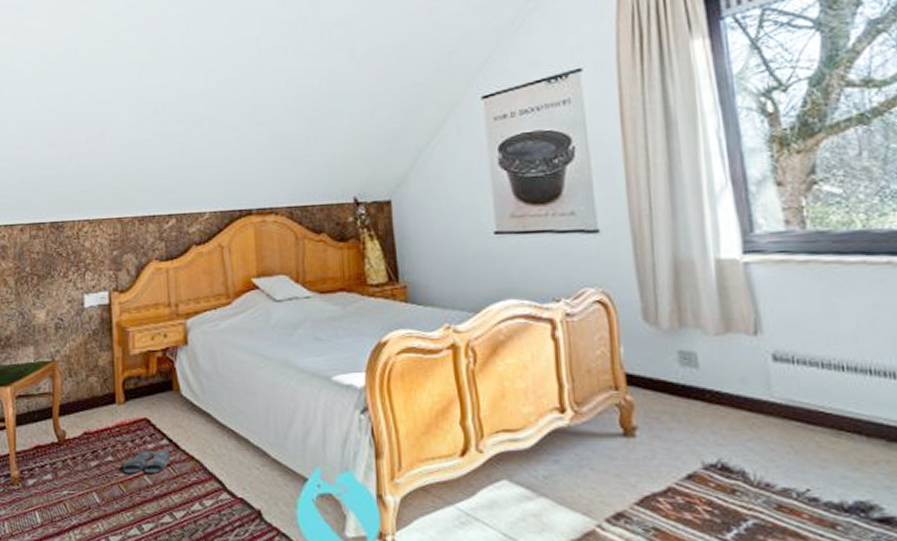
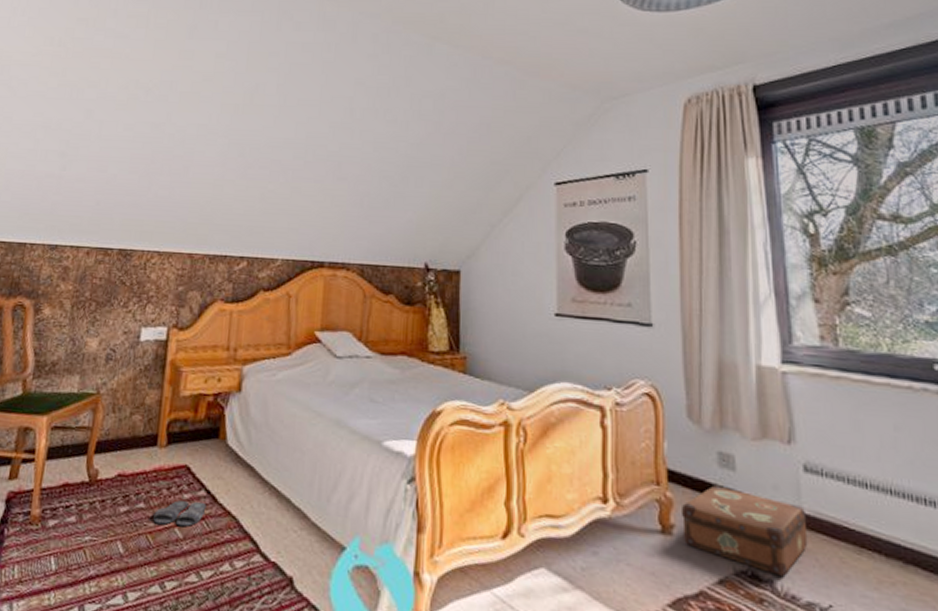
suitcase: none [642,384,781,466] -> present [680,485,808,576]

